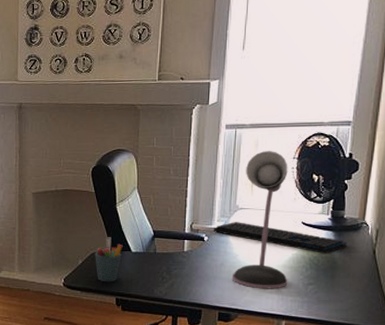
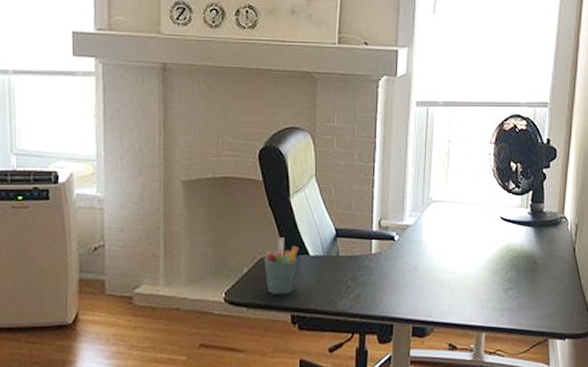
keyboard: present [213,222,347,253] -> none [404,217,547,253]
desk lamp: present [231,151,288,289] -> none [426,134,487,297]

